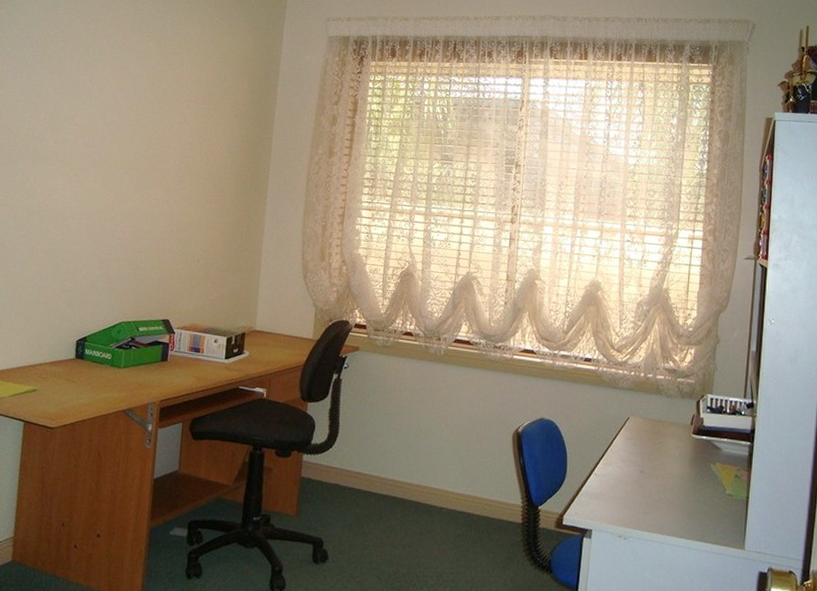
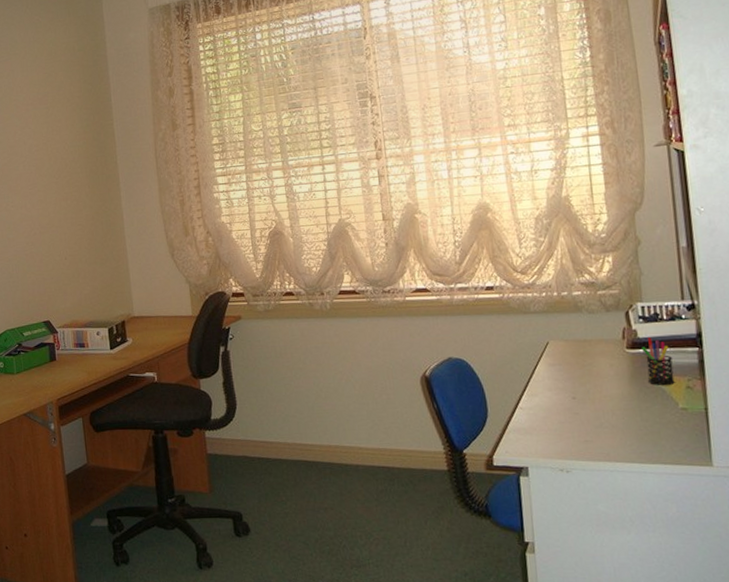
pen holder: none [705,427,728,472] -> present [642,337,675,385]

